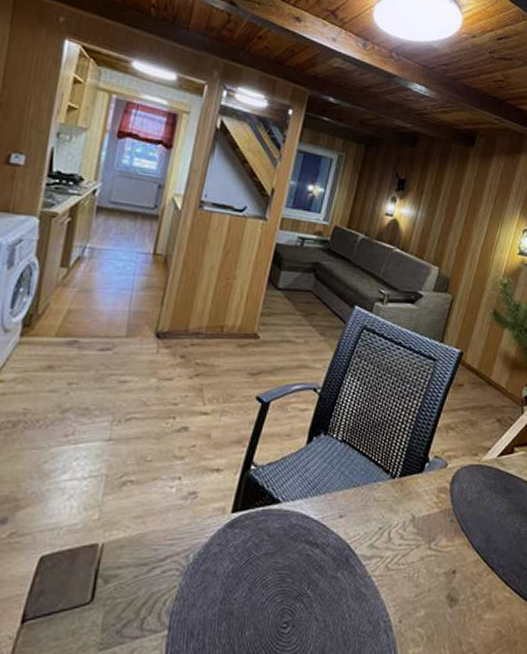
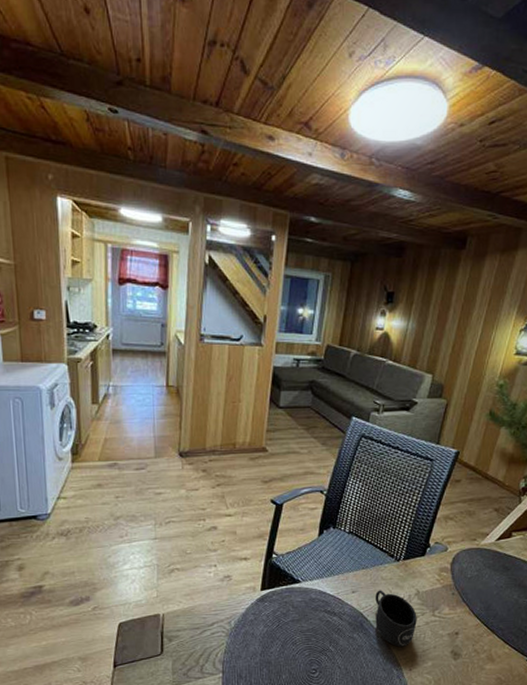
mug: none [363,514,411,590] -> present [375,590,417,647]

